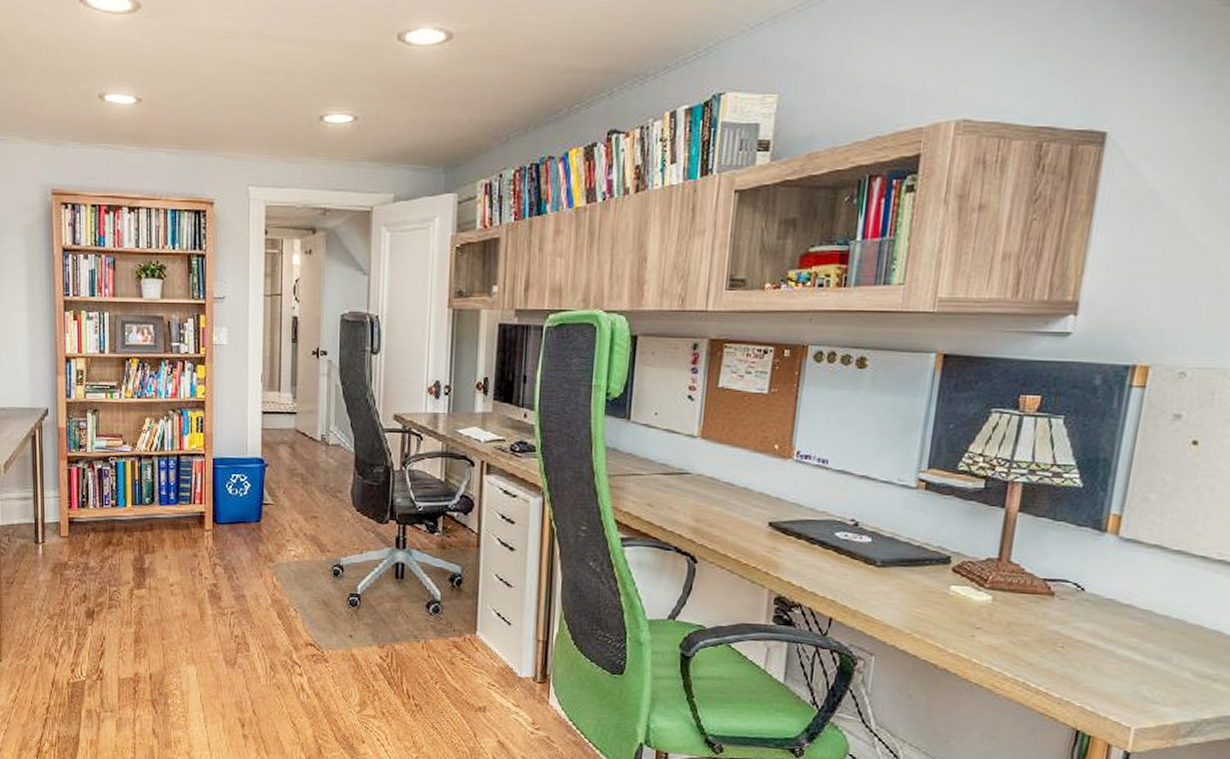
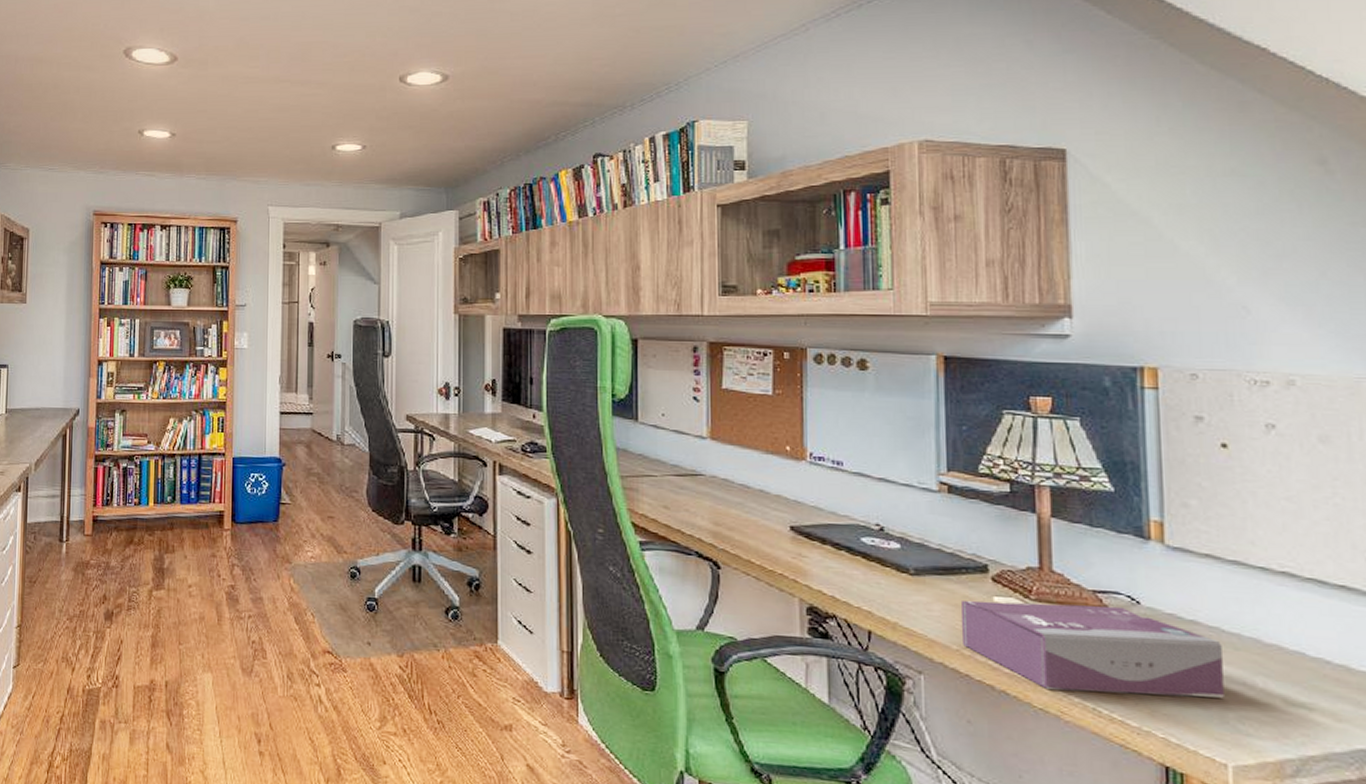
tissue box: none [914,589,1150,672] -> present [960,600,1224,698]

